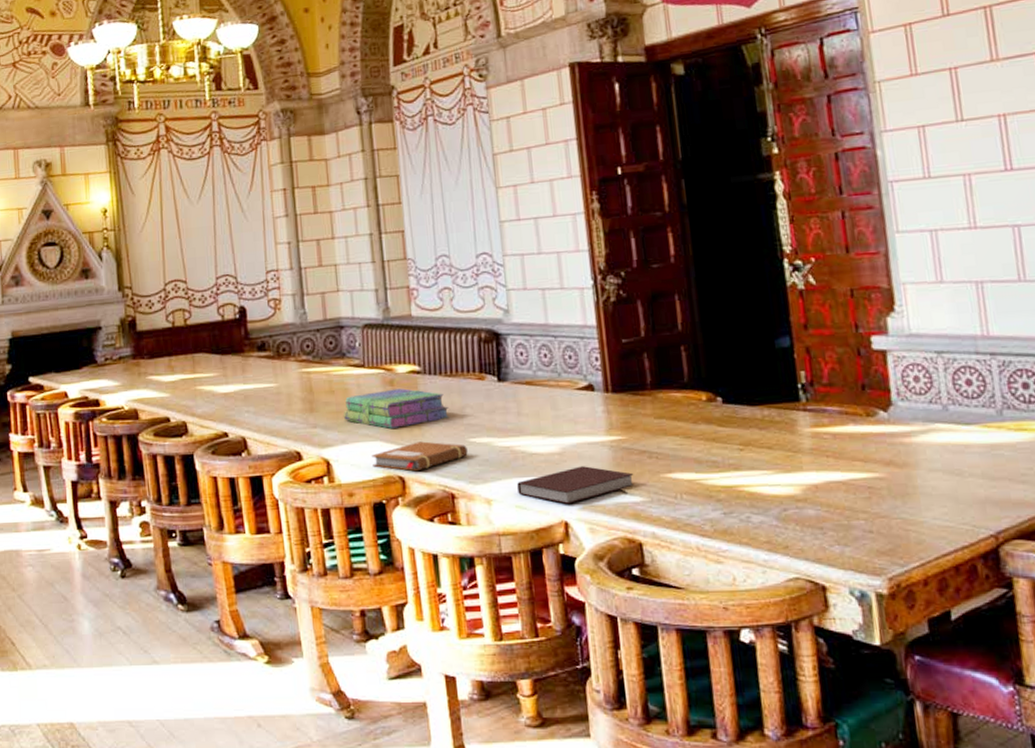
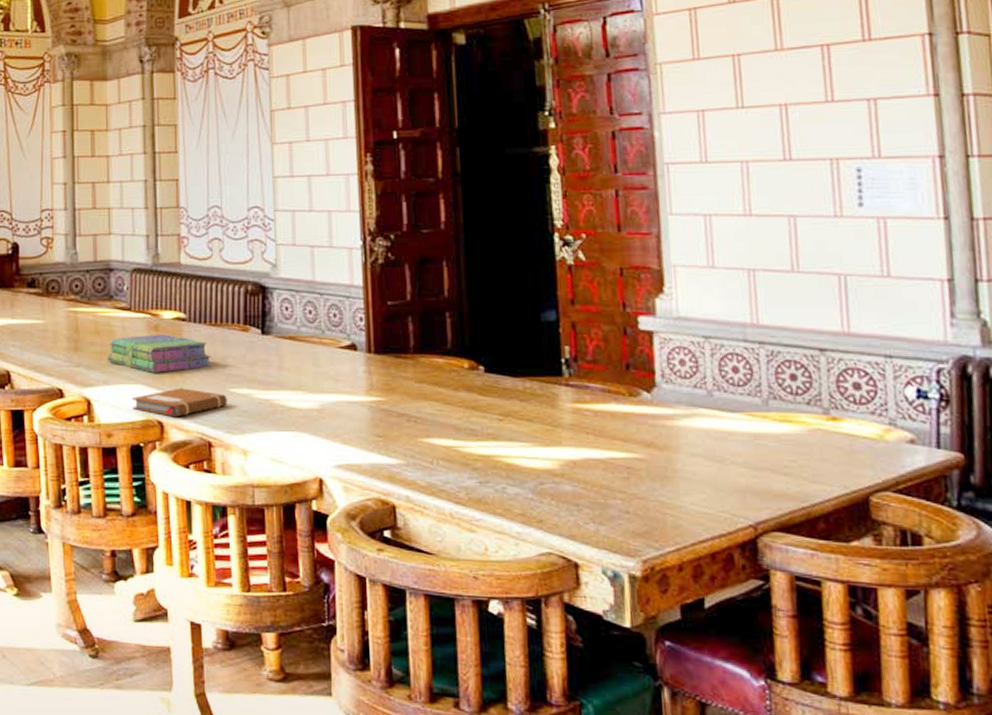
notebook: present [517,466,634,504] -> none [274,424,391,461]

